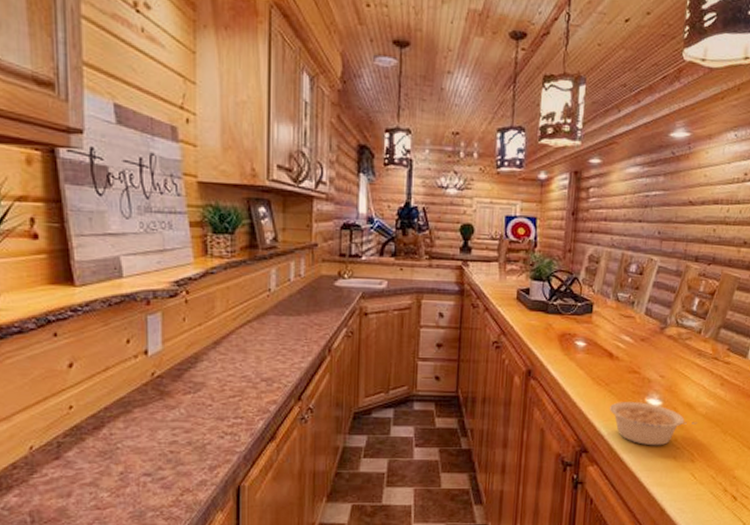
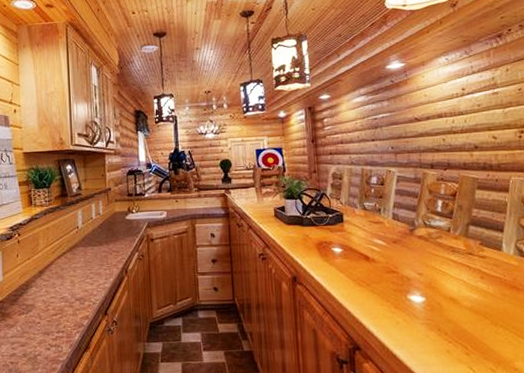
legume: present [609,402,698,446] -> none [374,299,465,341]

